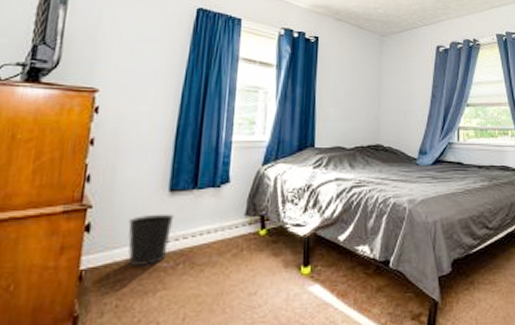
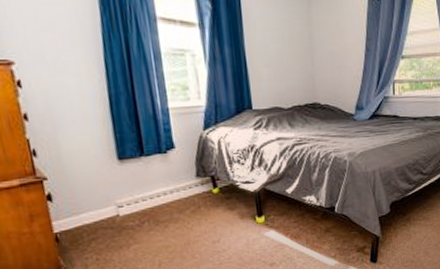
wastebasket: present [127,213,175,267] -> none [86,180,131,227]

